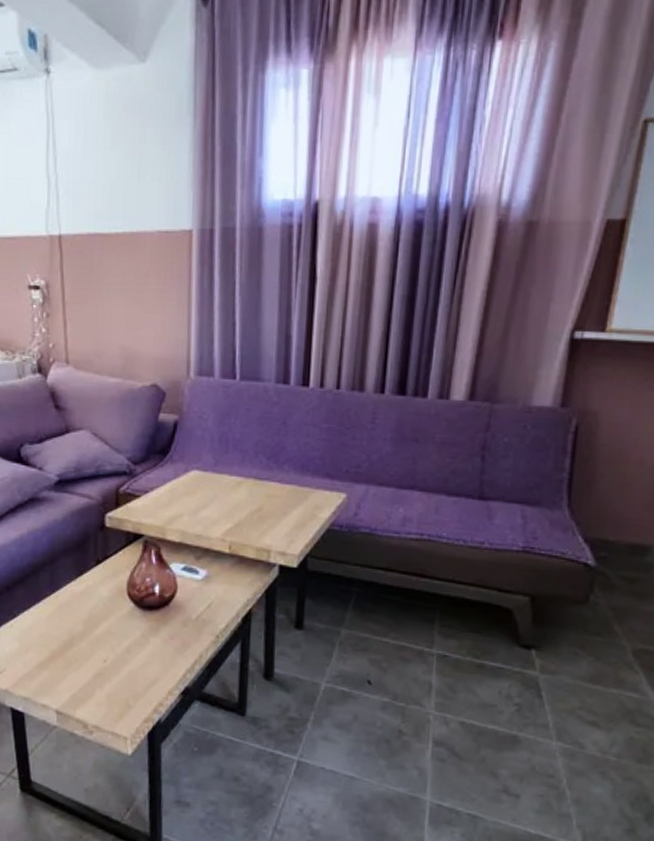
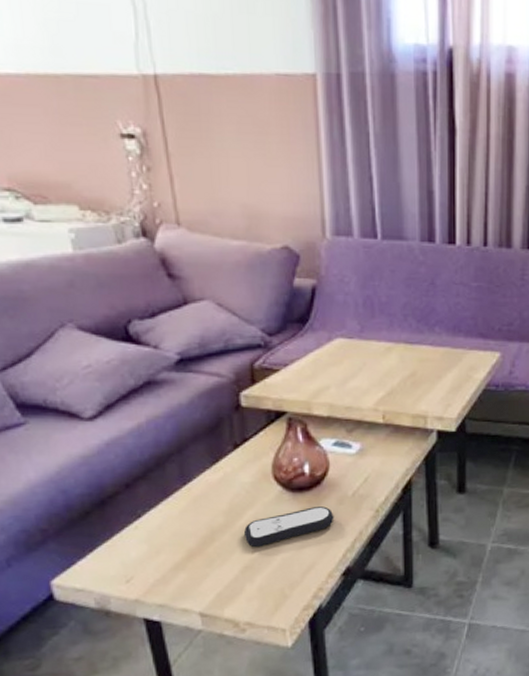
remote control: none [99,626,178,657] -> present [244,506,334,548]

